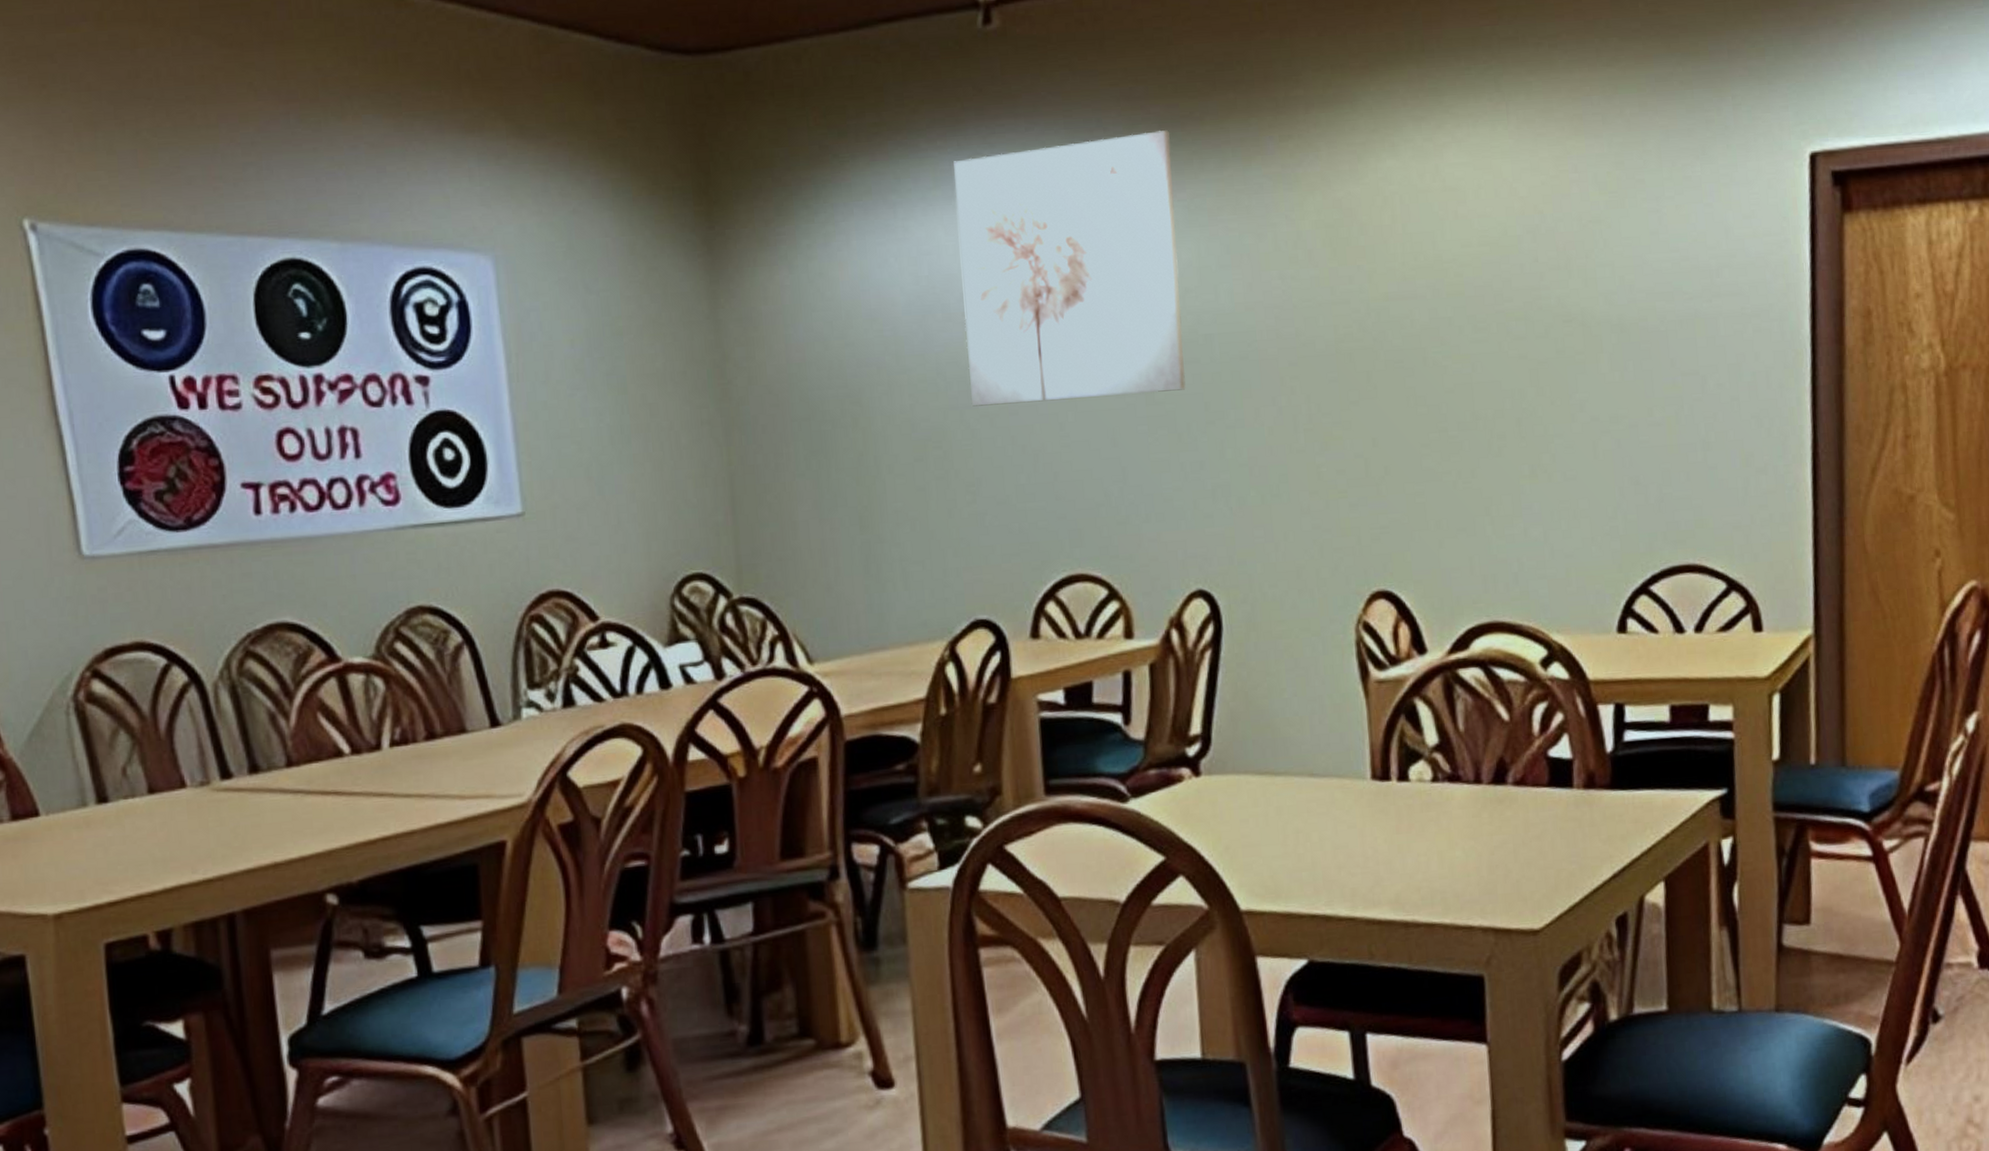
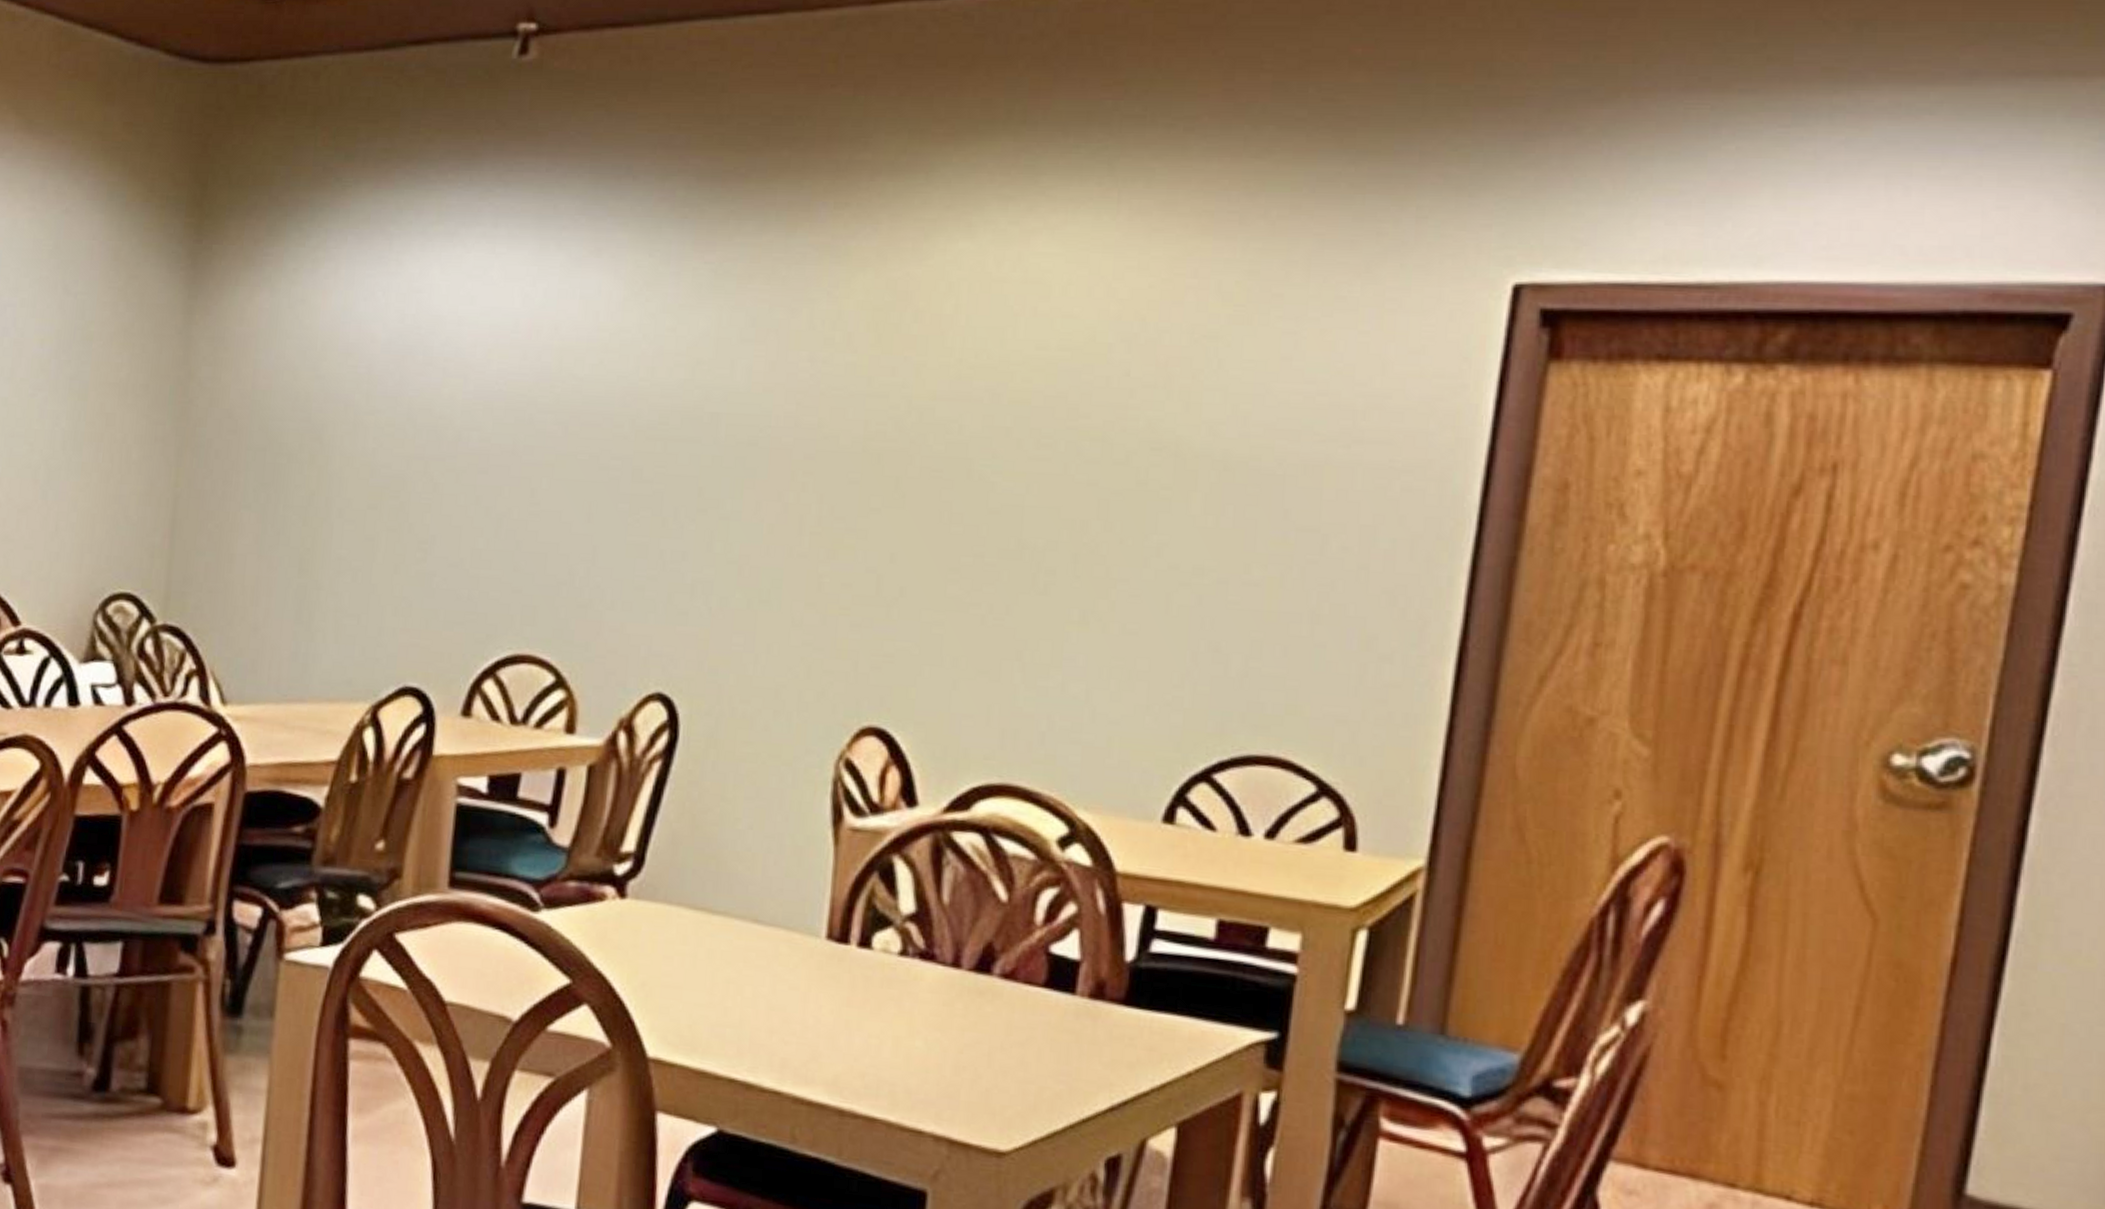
wall art: present [953,130,1186,407] -> none [439,185,707,471]

